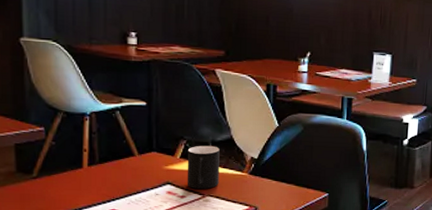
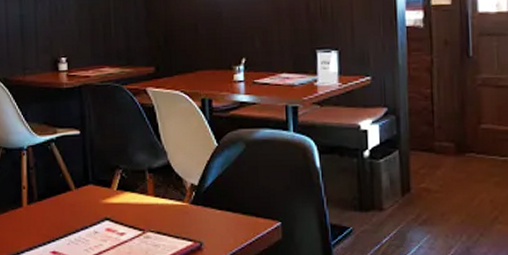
cup: present [187,145,220,189] -> none [124,173,159,224]

